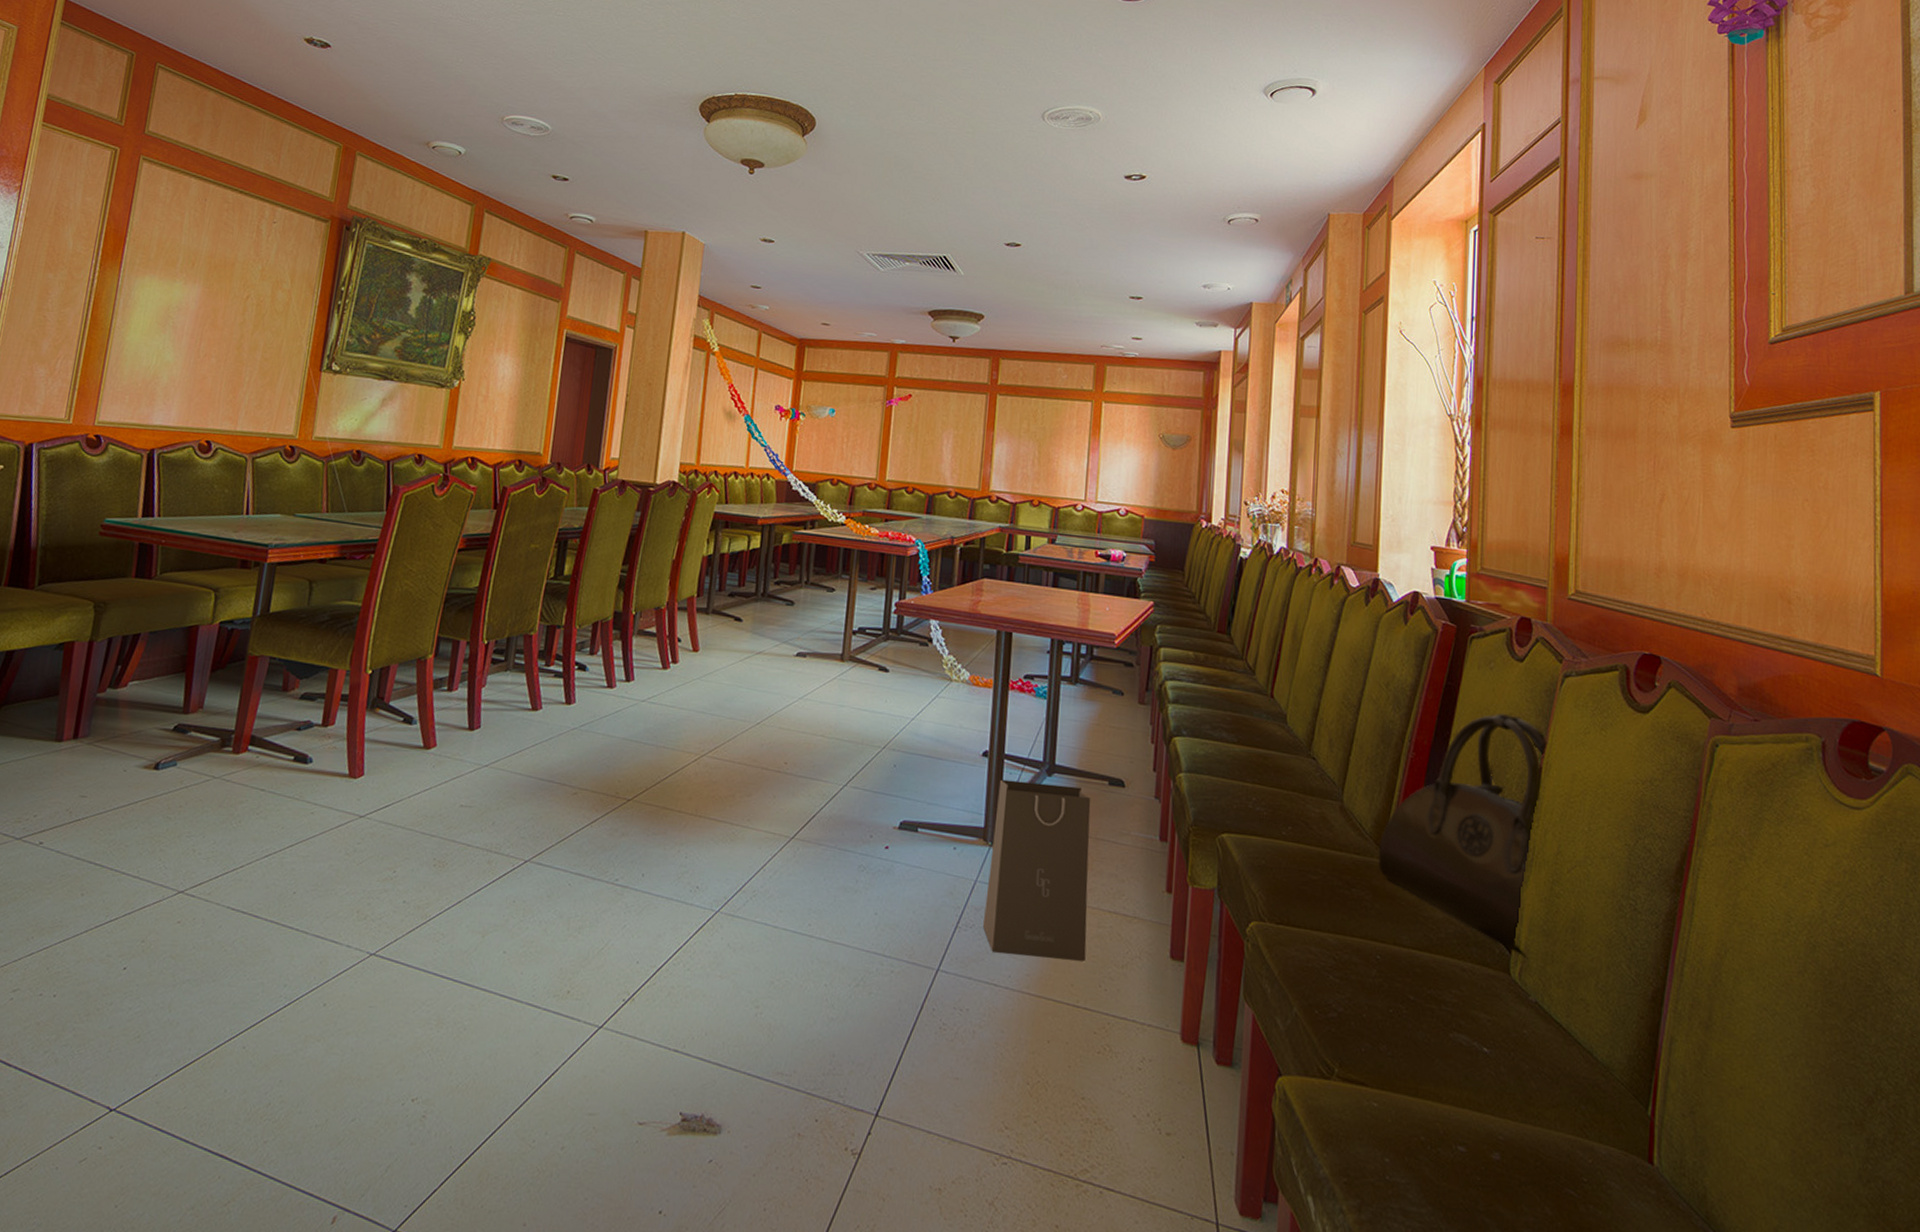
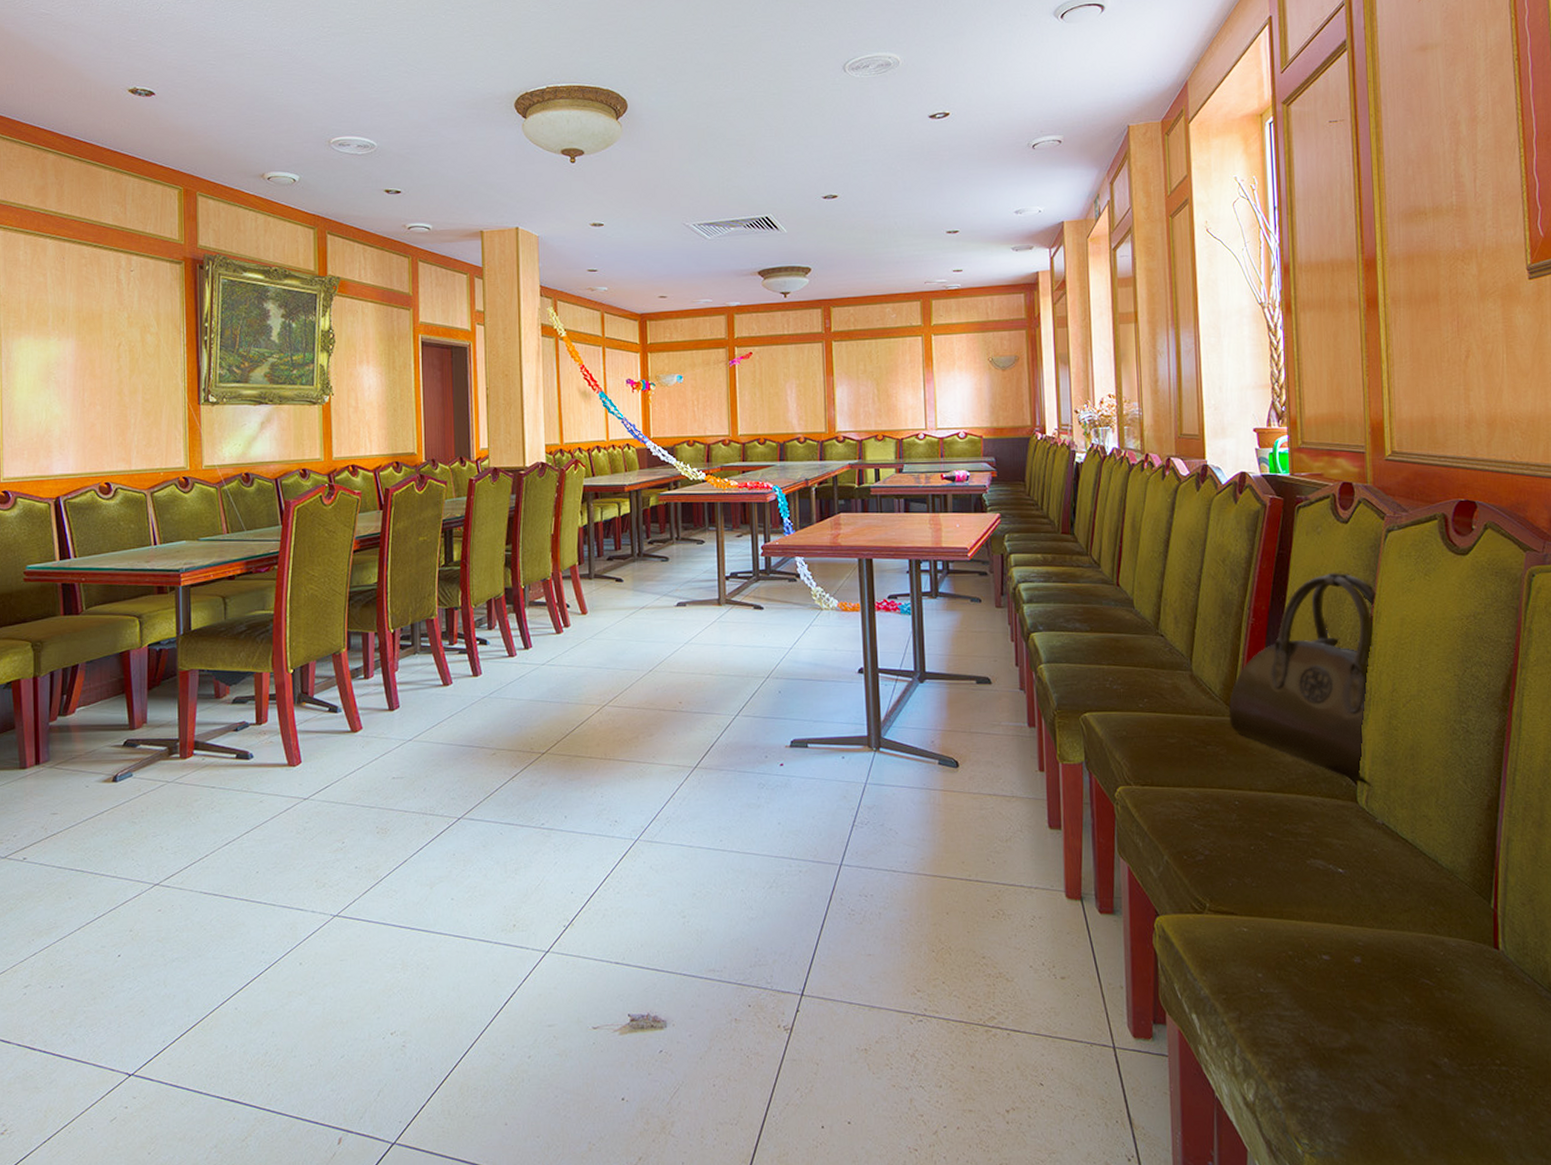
shopping bag: present [982,779,1091,961] -> none [876,689,972,843]

